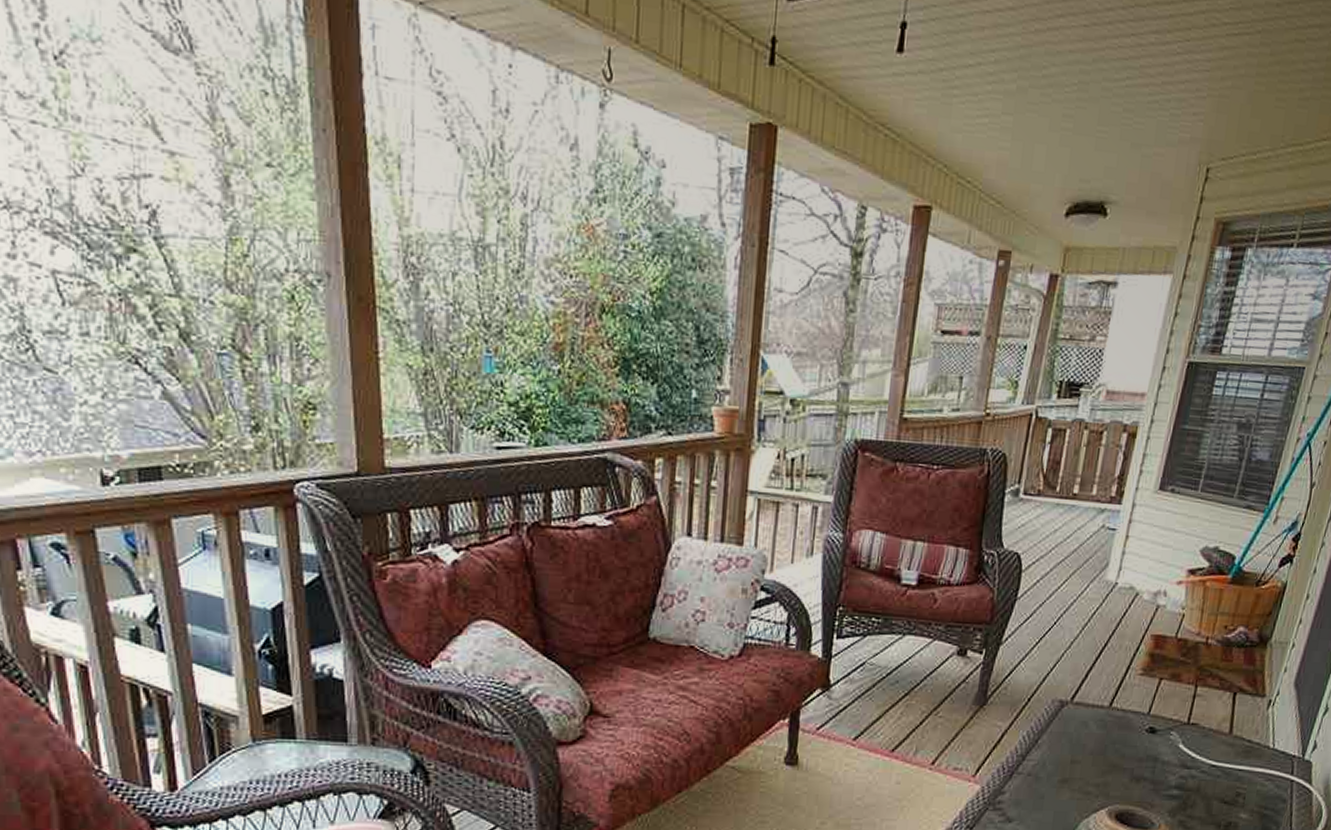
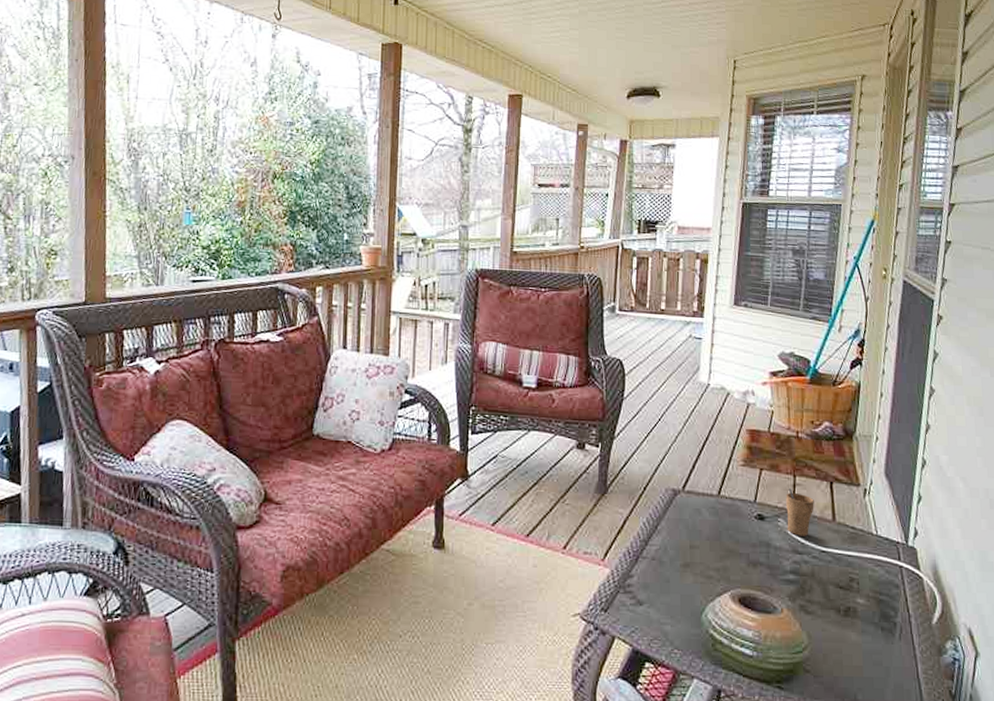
cup: none [1178,699,1213,750] -> present [786,488,814,536]

